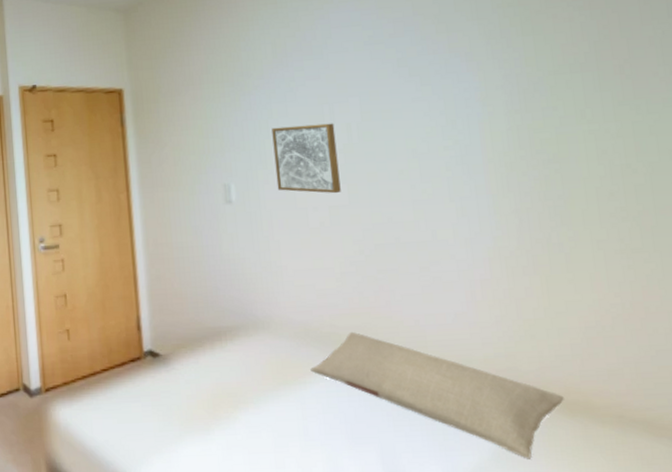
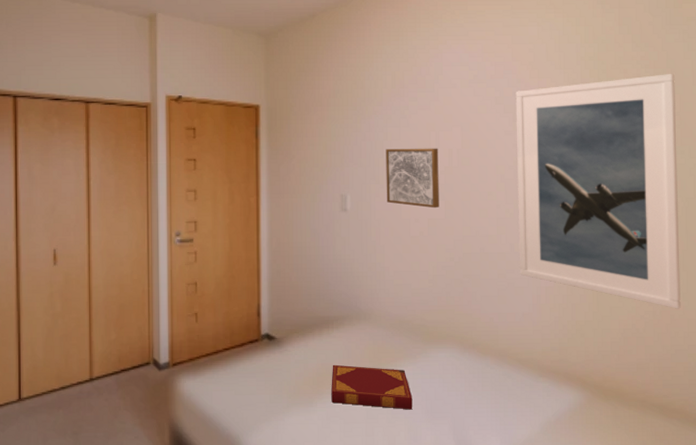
hardback book: none [229,383,330,435] -> present [331,364,413,410]
pillow: present [310,331,564,459] -> none [401,325,601,433]
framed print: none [421,14,657,300] -> present [515,74,681,309]

